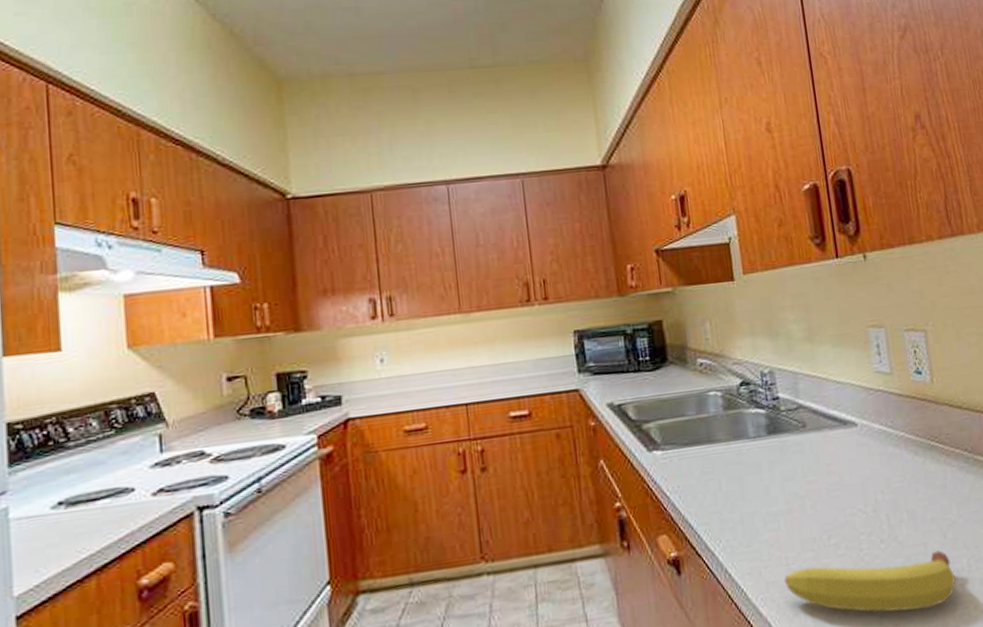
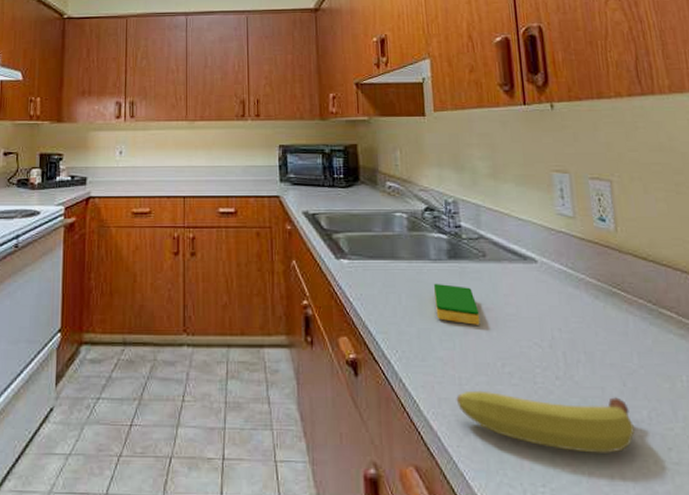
dish sponge: none [754,461,804,501] -> present [433,284,480,325]

